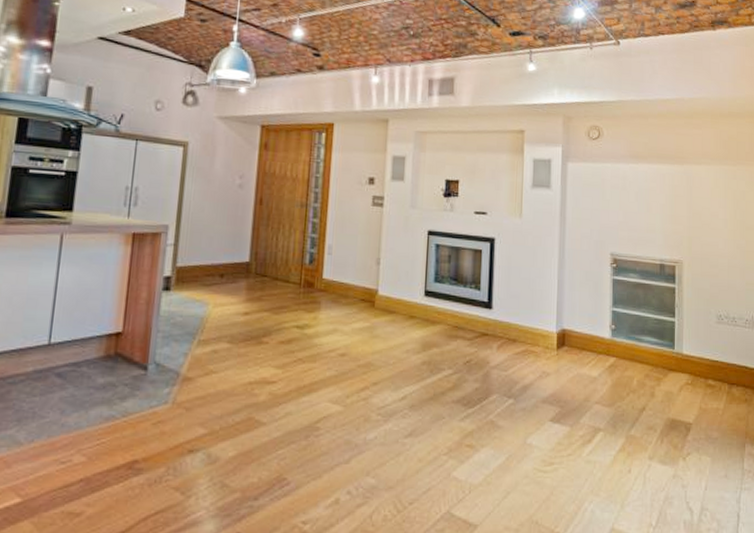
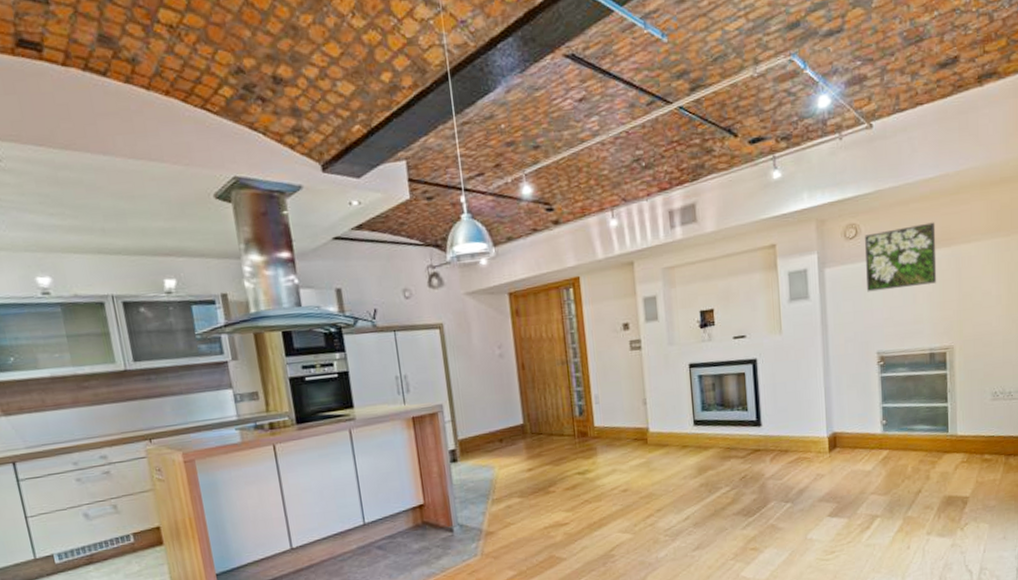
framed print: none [605,138,671,197] -> present [865,222,937,292]

